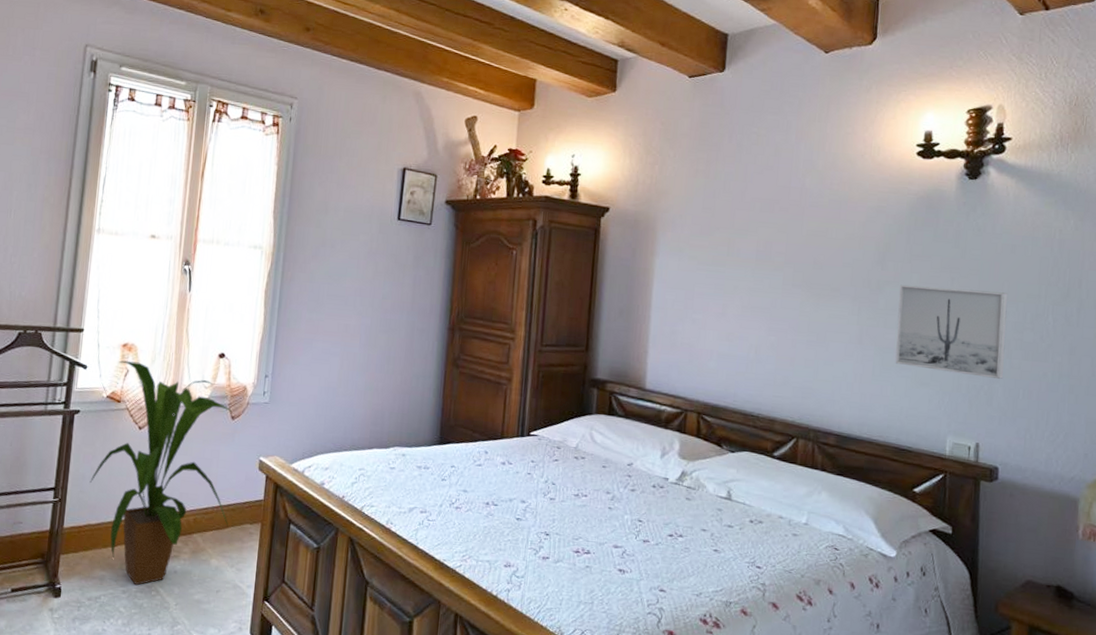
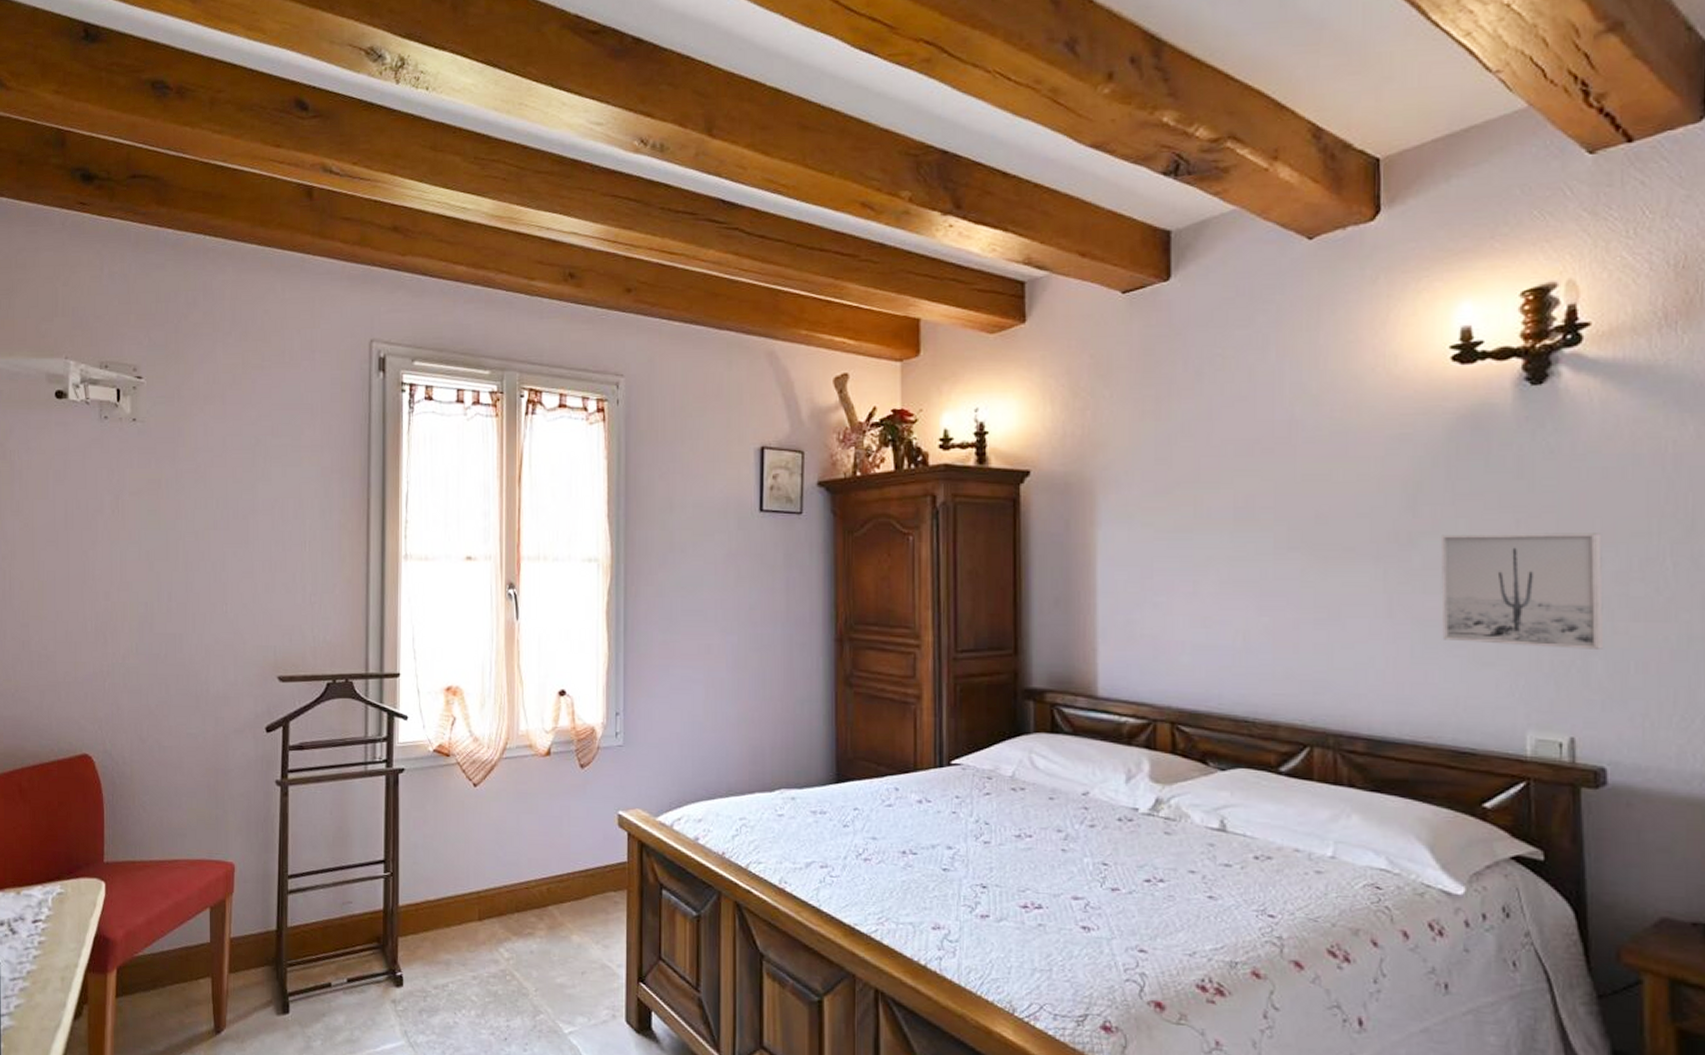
house plant: present [90,360,232,586] -> none [423,707,588,970]

